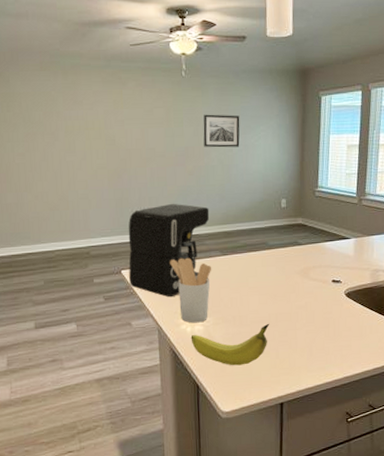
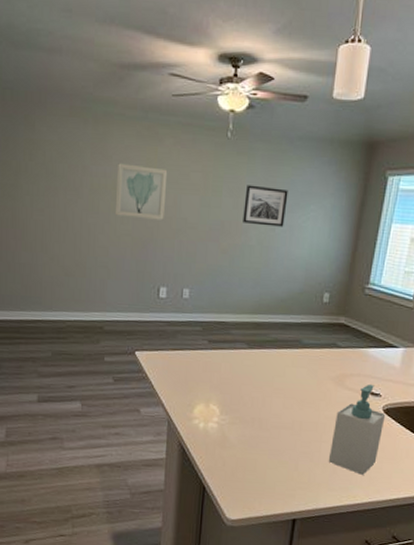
wall art: none [88,106,135,153] -> present [116,163,168,220]
coffee maker: present [128,203,210,298] -> none [143,283,240,388]
utensil holder: present [170,257,212,323] -> none [189,345,235,420]
fruit: present [190,323,270,366] -> none [202,430,292,473]
soap bottle: none [304,273,348,354] -> present [328,384,386,475]

